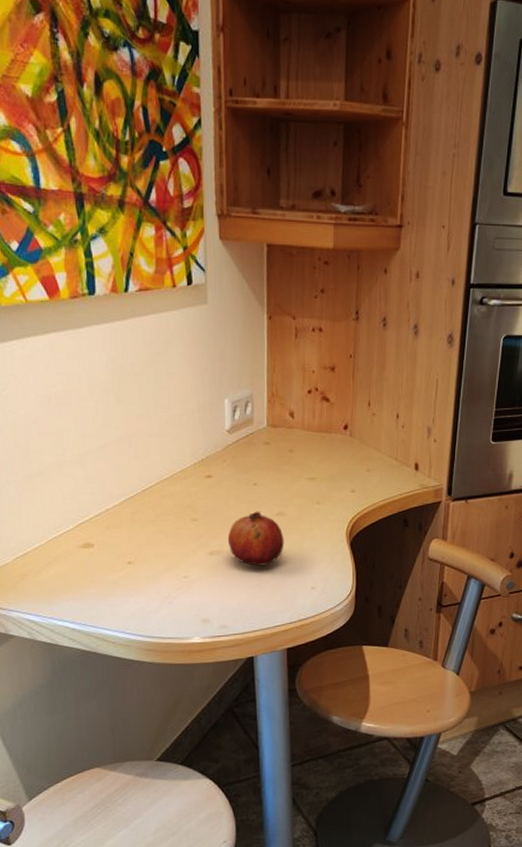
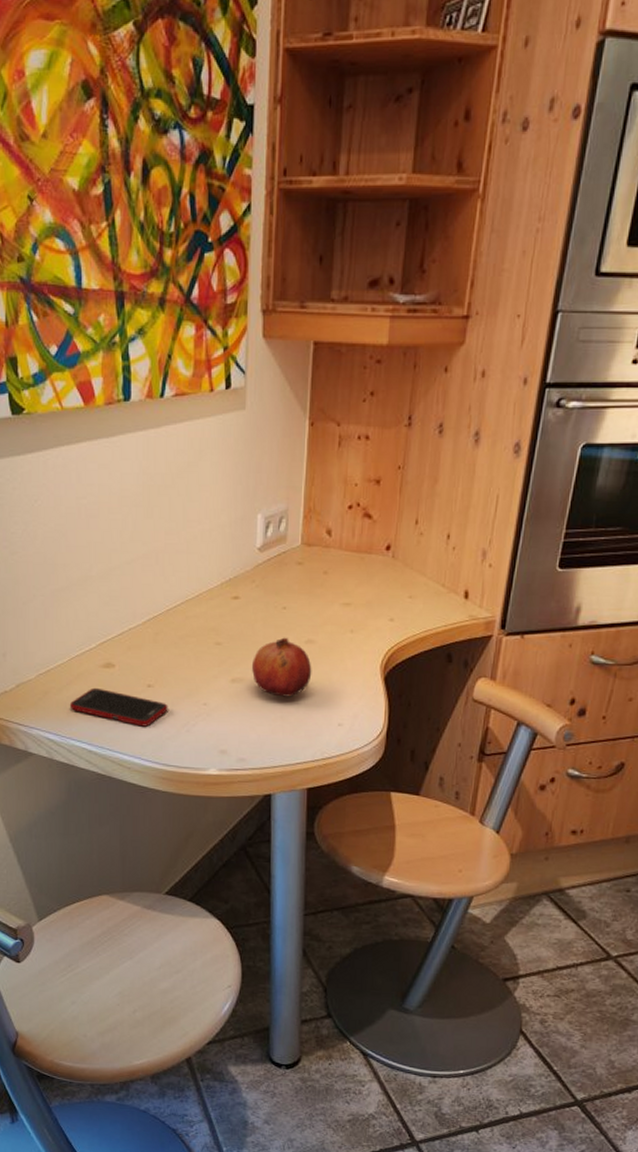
cell phone: none [49,567,150,602] -> present [69,687,168,727]

